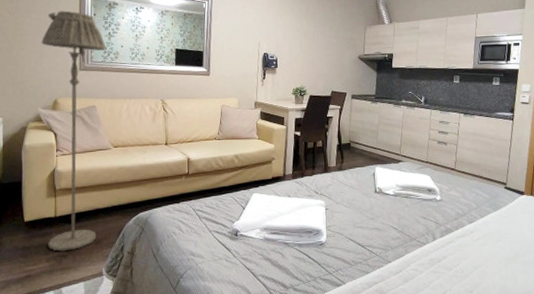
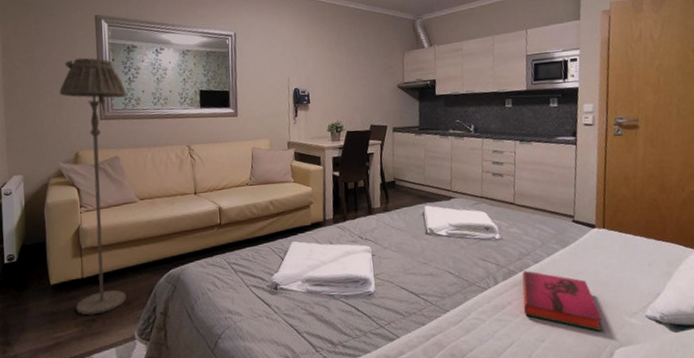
hardback book: none [456,229,524,286] -> present [522,270,603,332]

